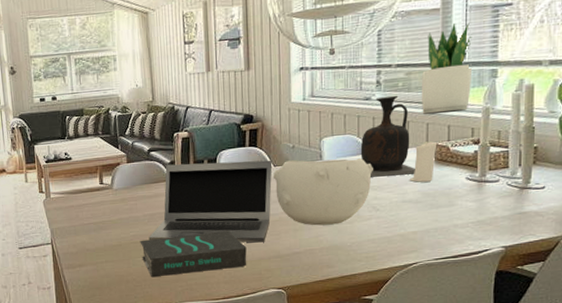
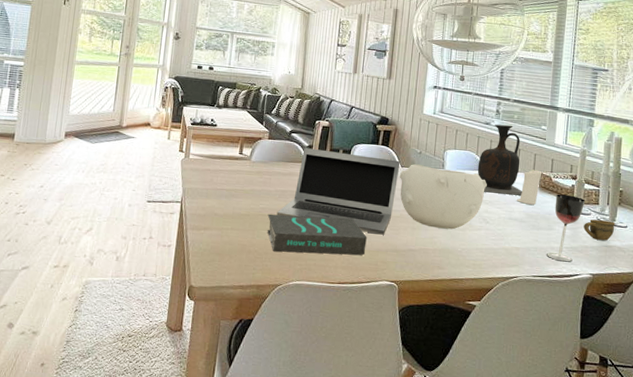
planter: present [421,22,472,115] -> none [531,76,576,150]
wineglass: none [449,163,492,239] -> present [547,194,586,262]
cup: none [491,184,530,208] -> present [583,219,615,241]

